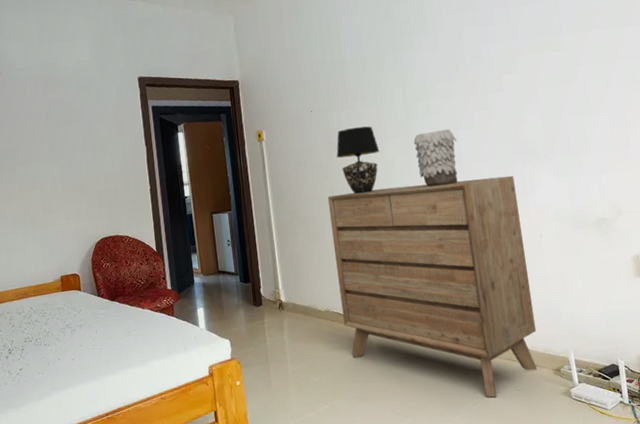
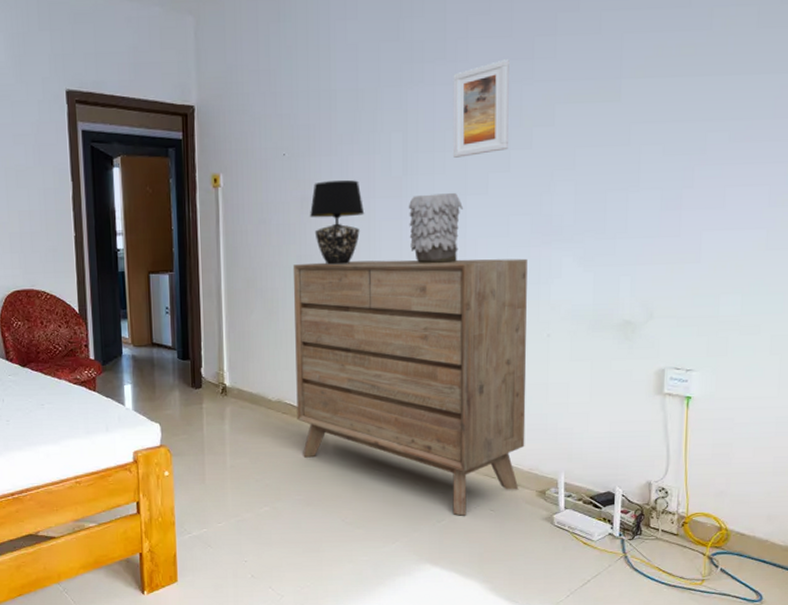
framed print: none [434,26,485,103] -> present [452,59,509,158]

